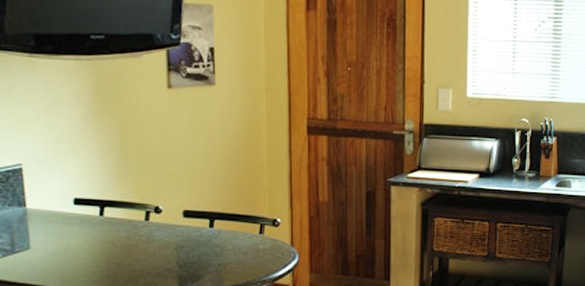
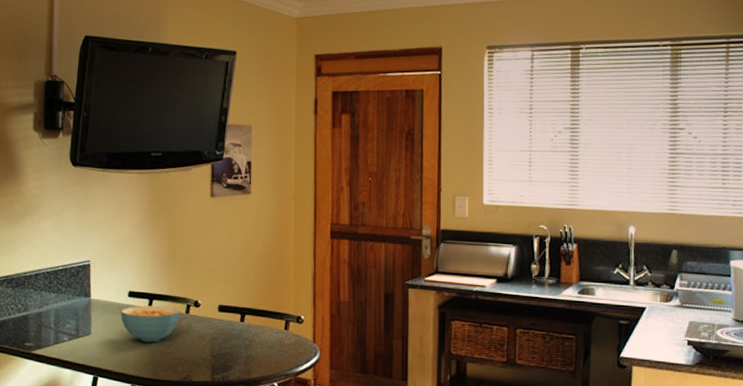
cereal bowl: none [65,214,138,255] -> present [120,305,180,343]

